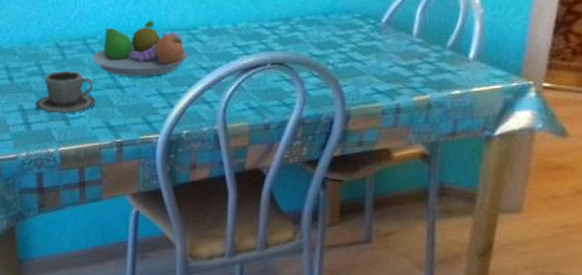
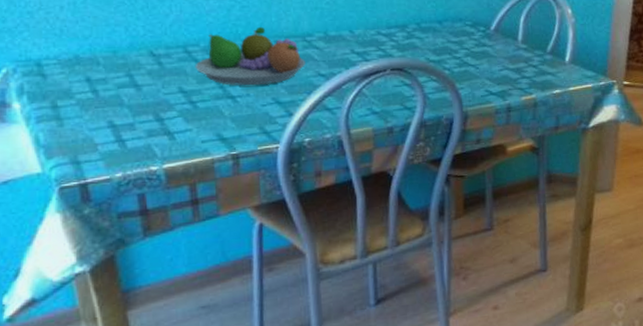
cup: present [35,70,96,113] -> none [129,80,204,128]

